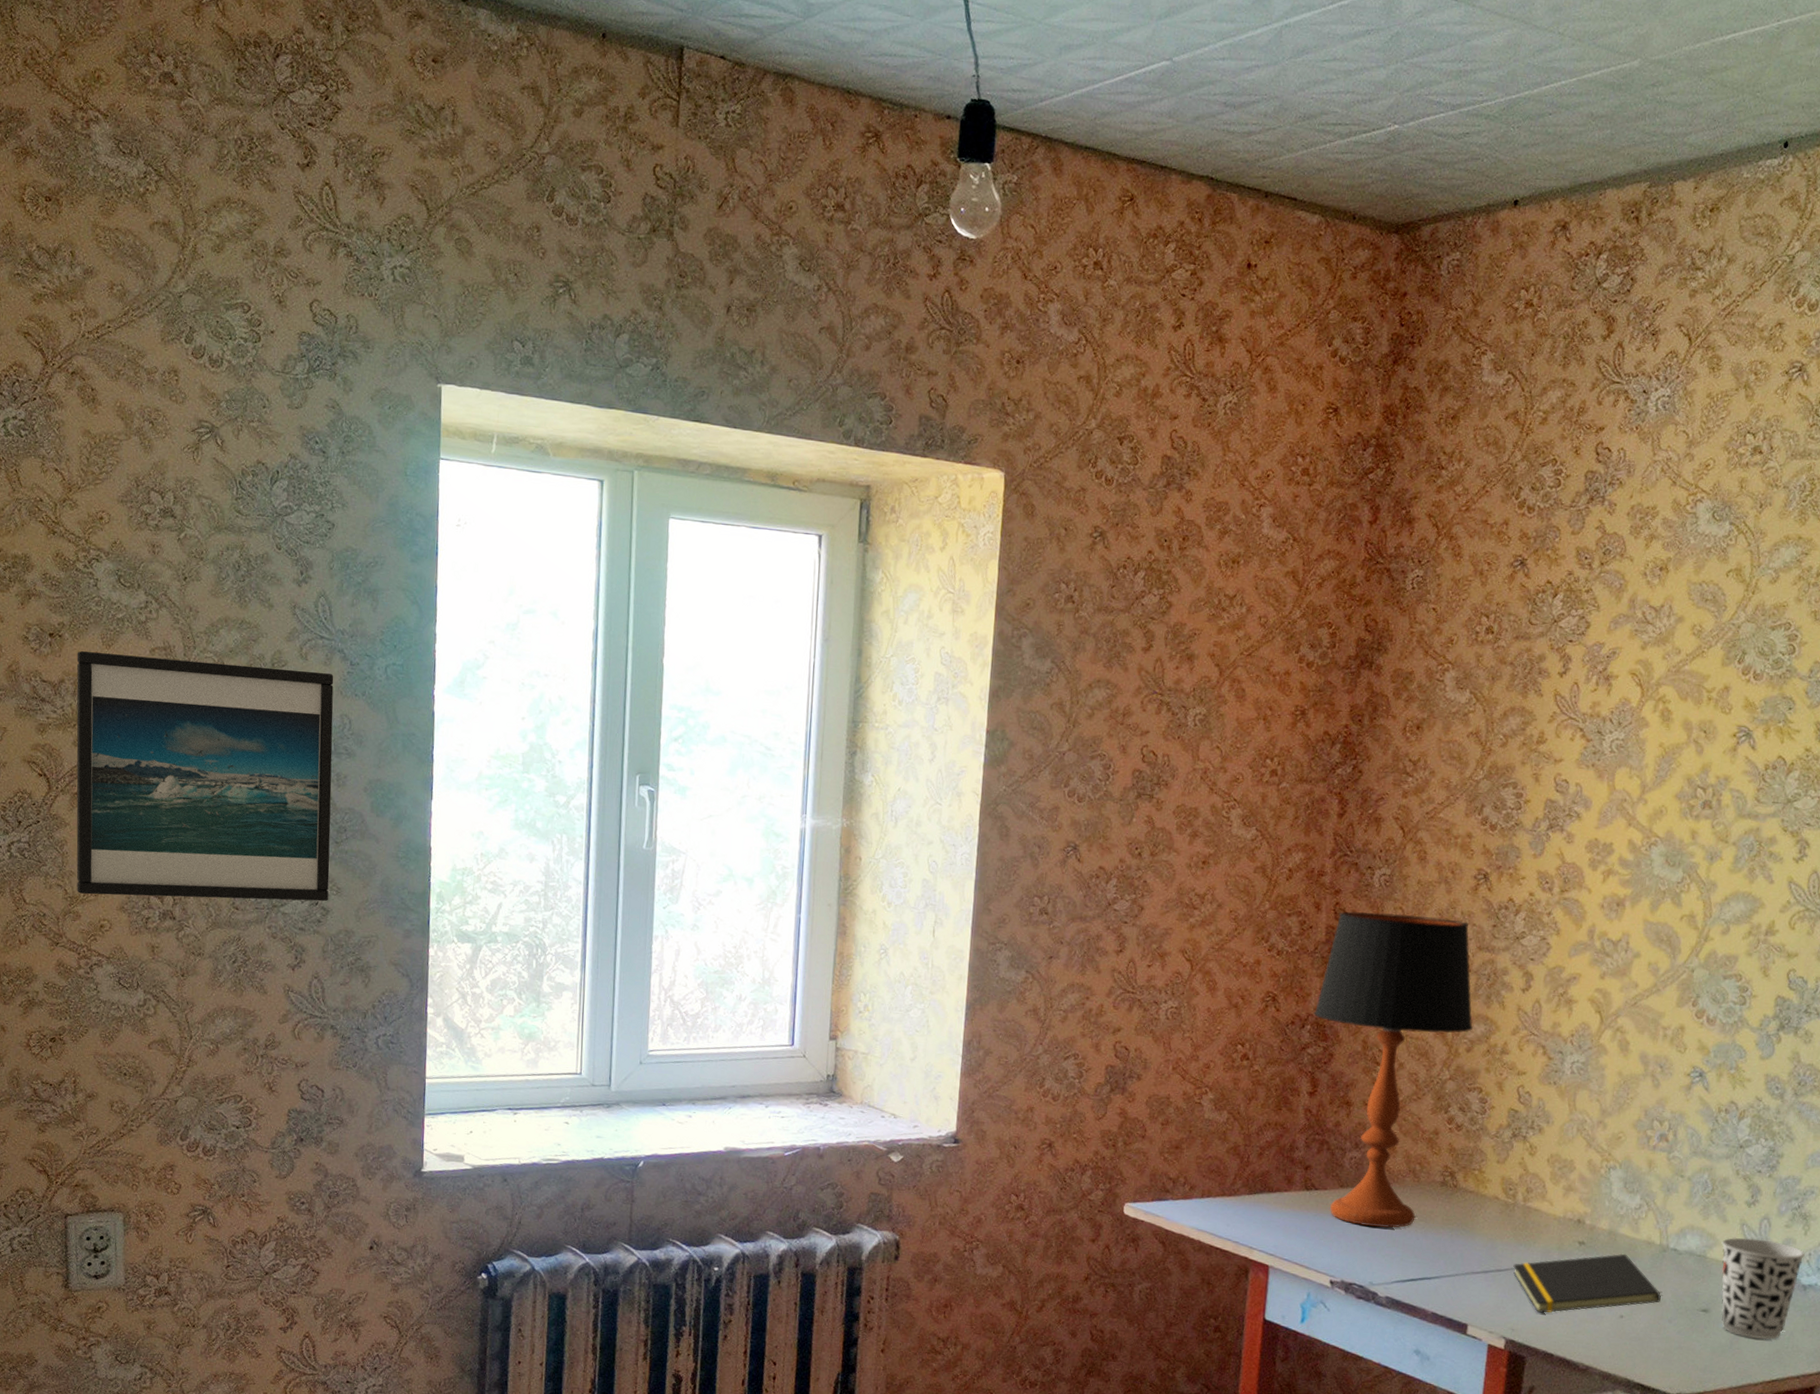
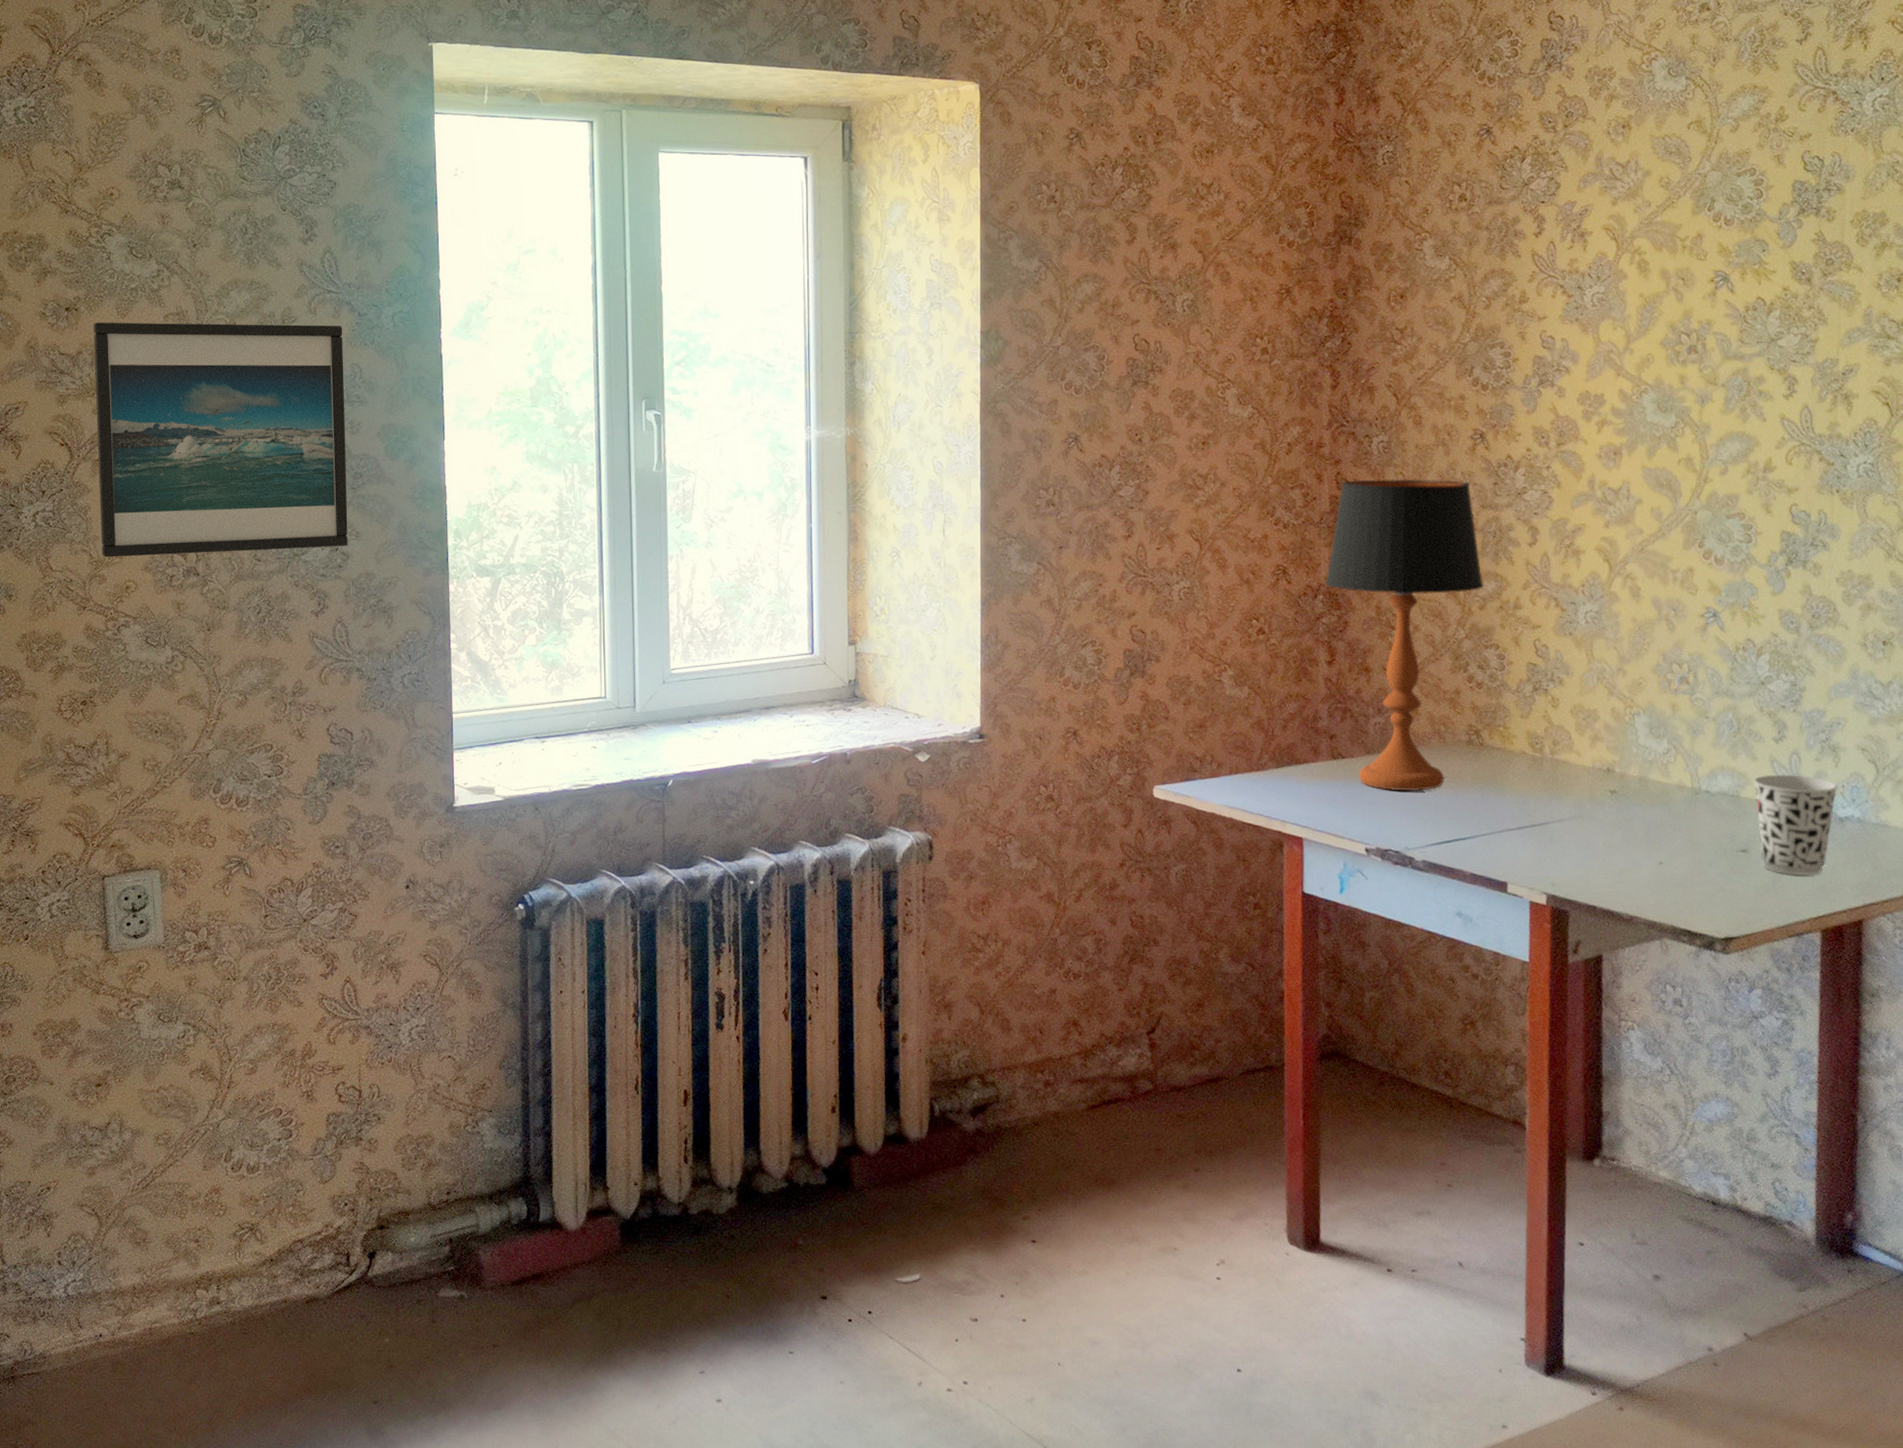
notepad: present [1513,1253,1661,1314] -> none [1547,799,1698,866]

